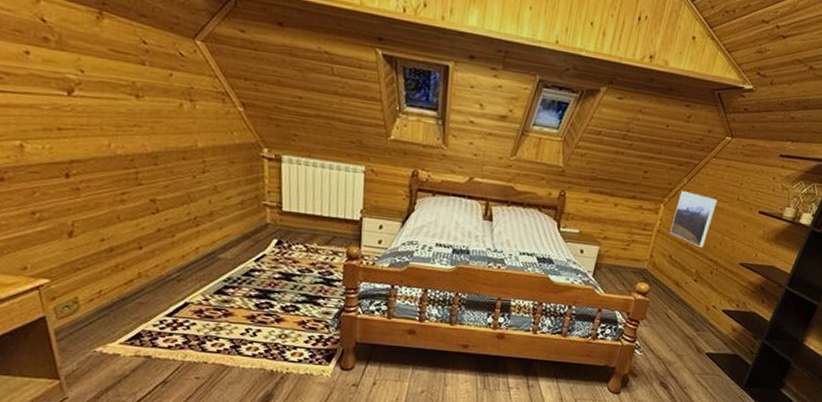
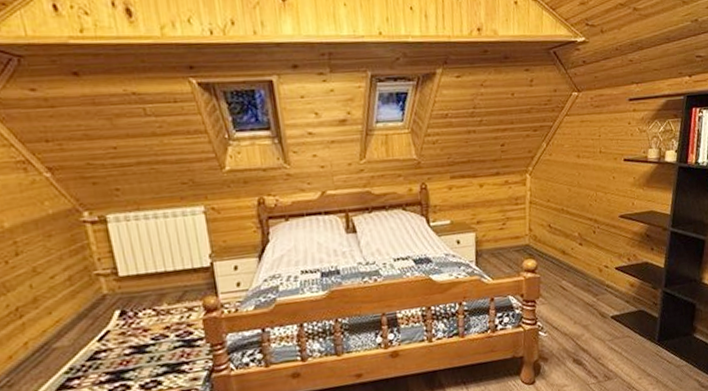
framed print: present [670,191,718,248] -> none [542,155,581,210]

